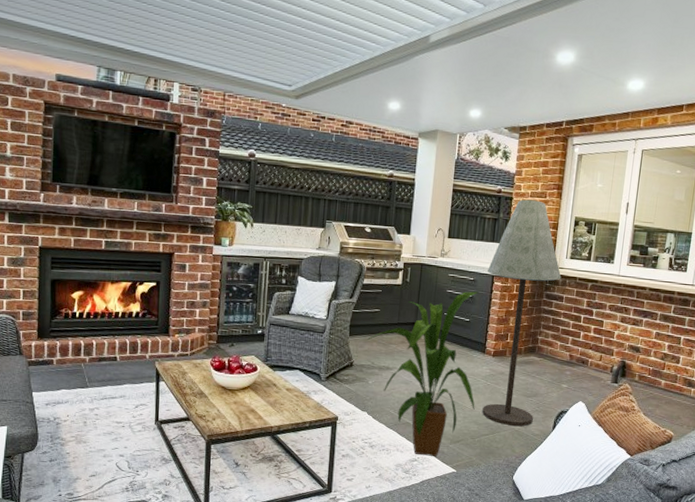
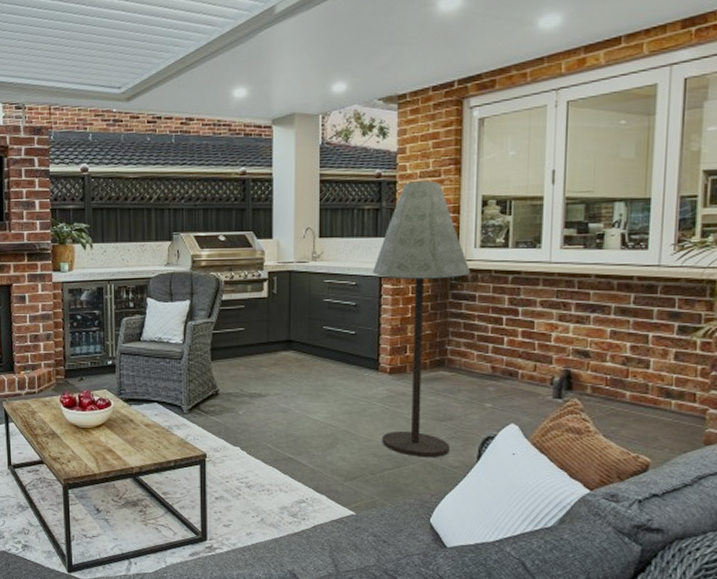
house plant: present [367,291,479,456] -> none [233,298,372,497]

